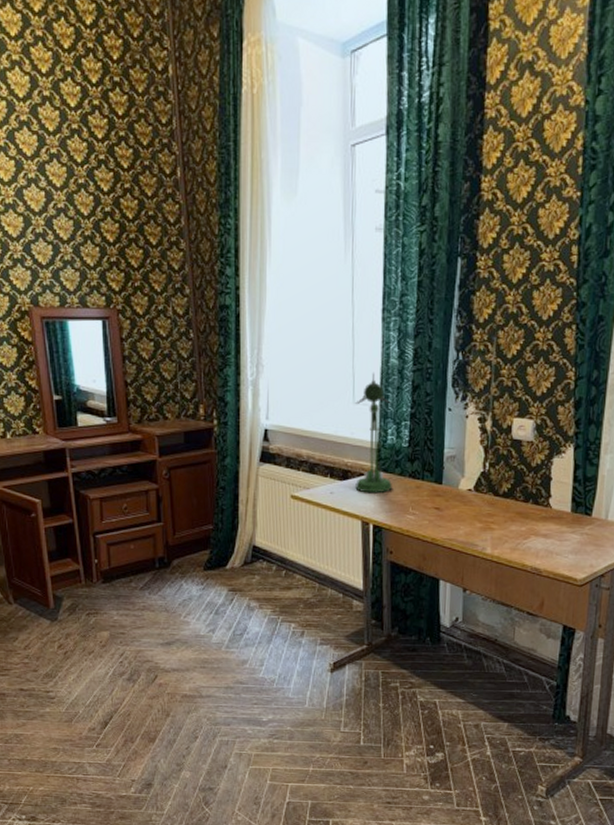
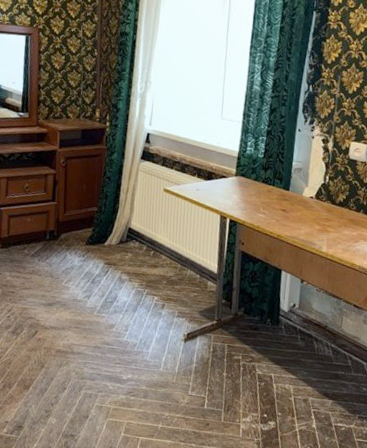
desk lamp: present [355,372,392,494] -> none [217,95,252,194]

